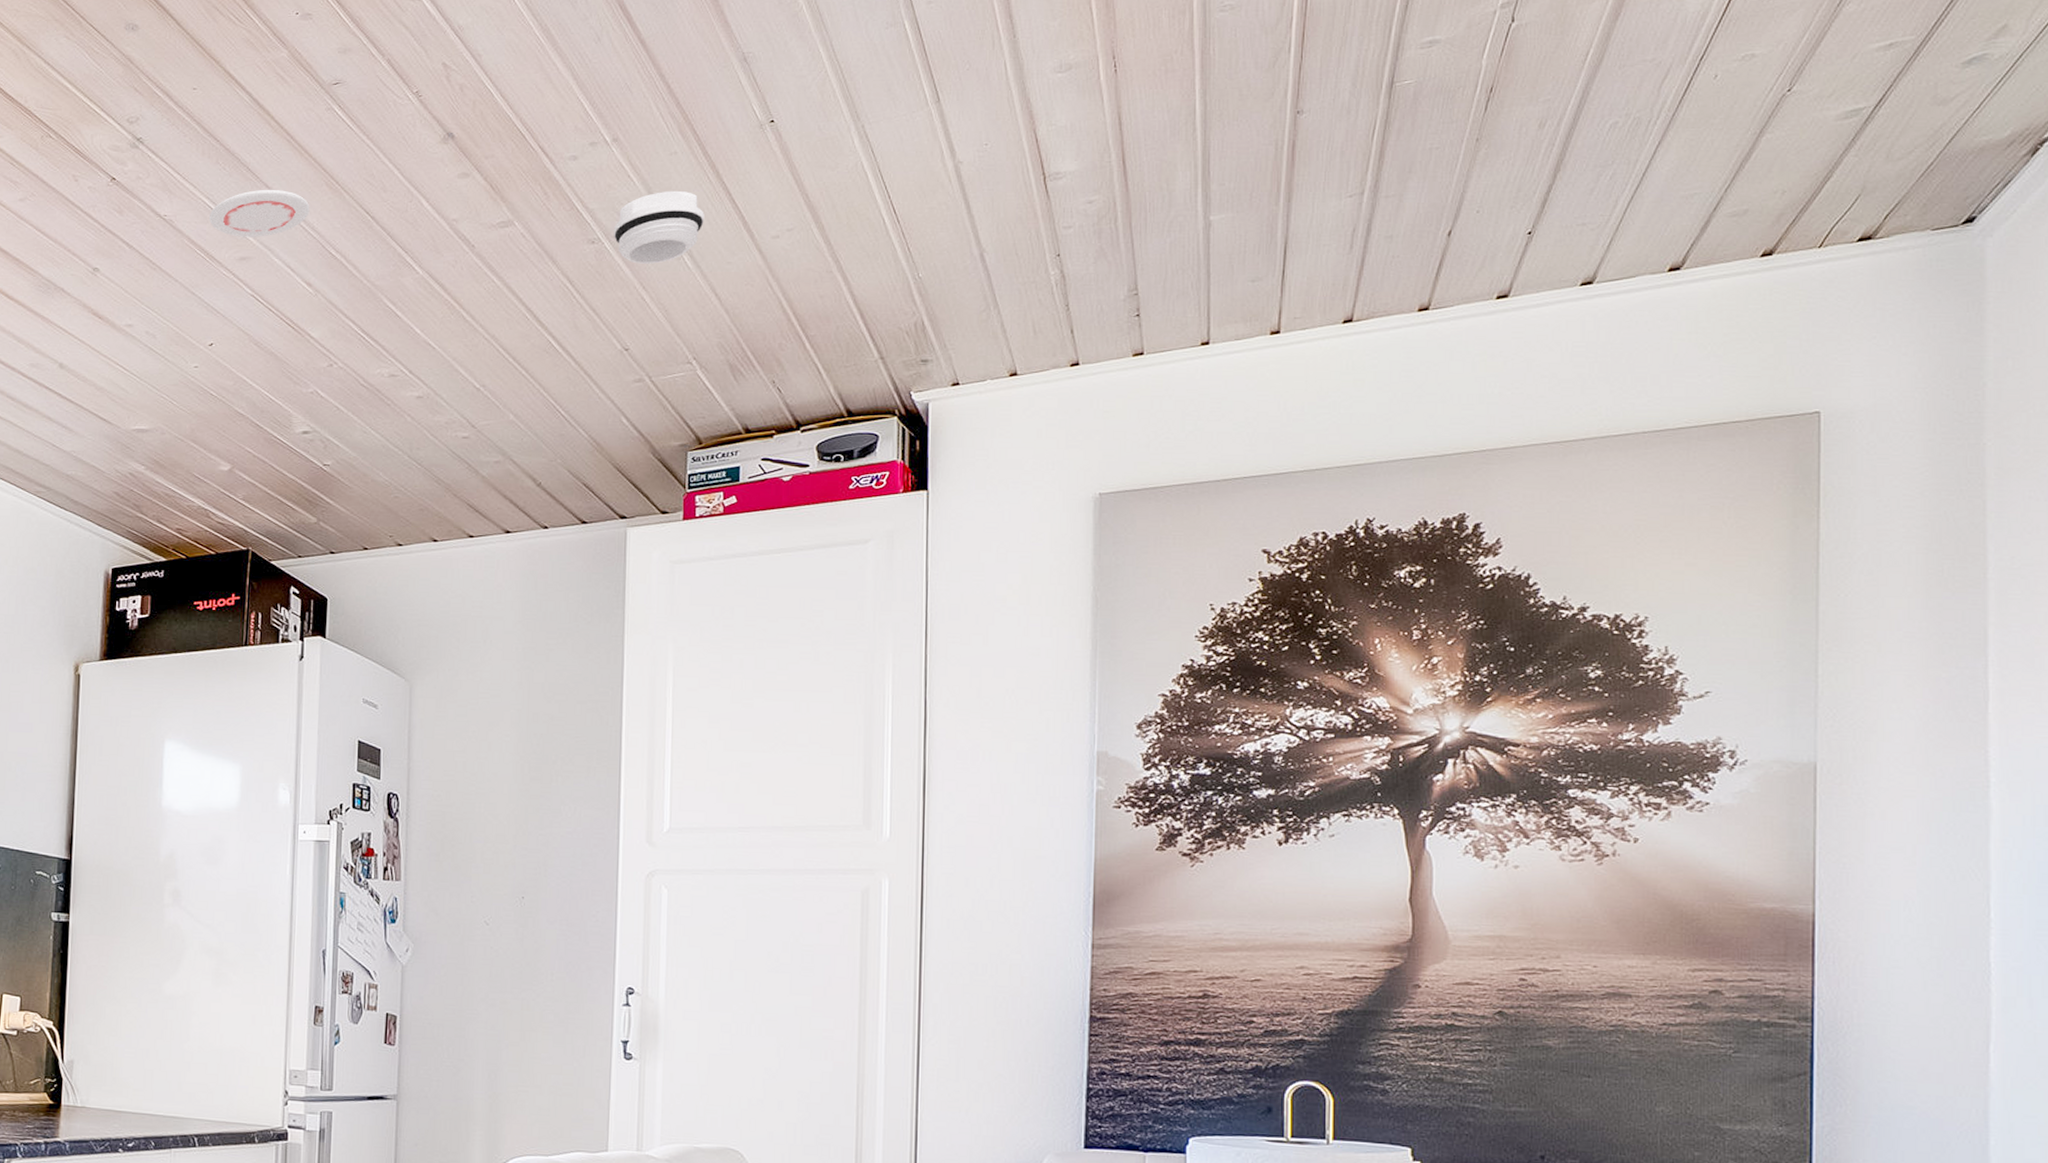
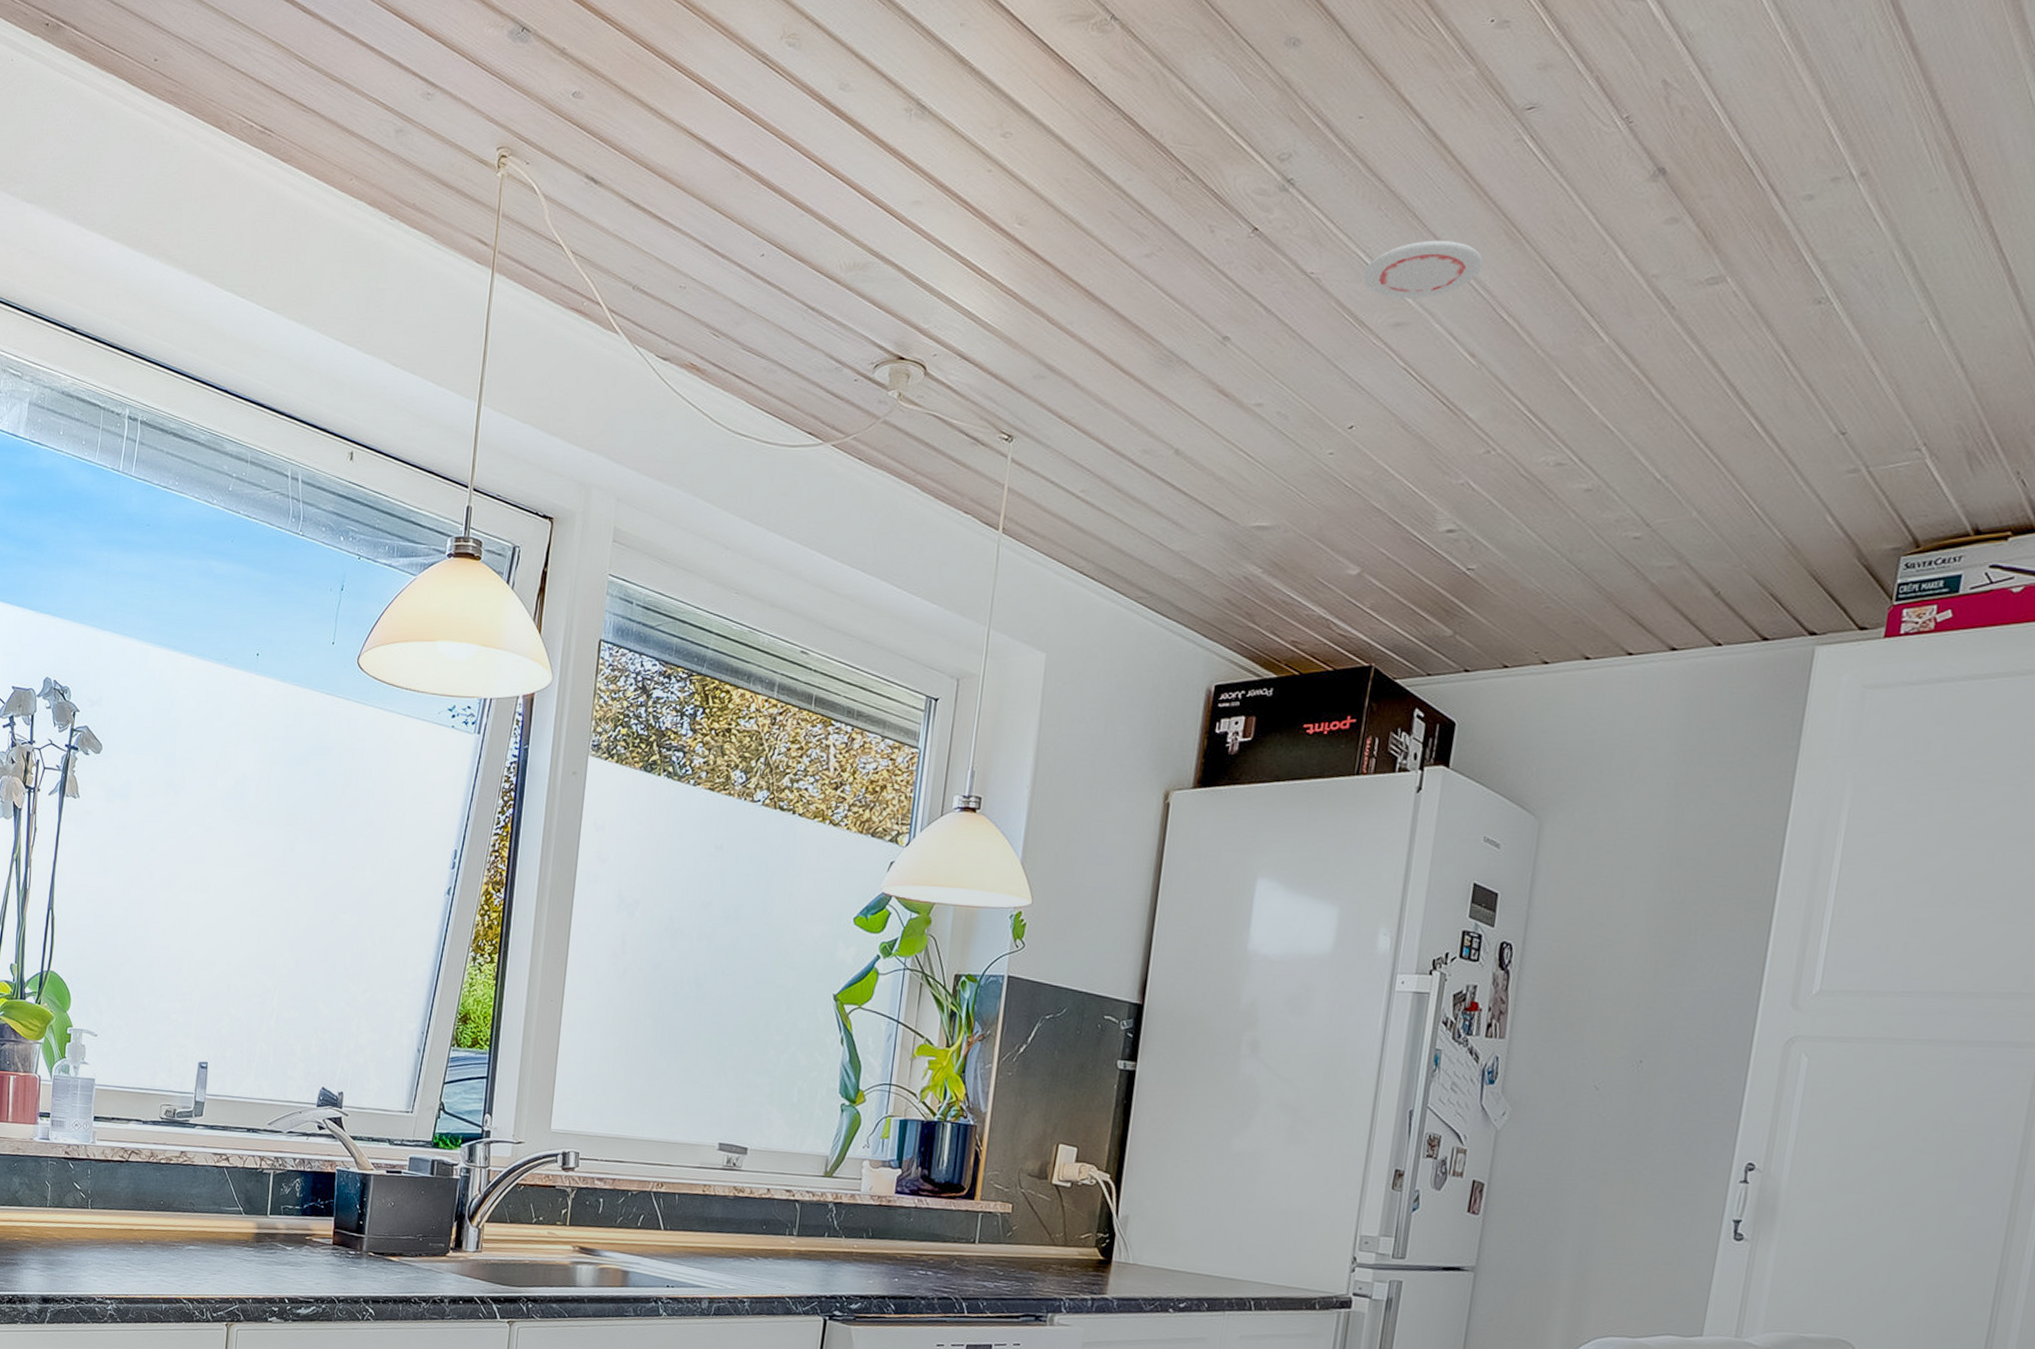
smoke detector: present [614,190,704,264] -> none [1846,237,1962,328]

